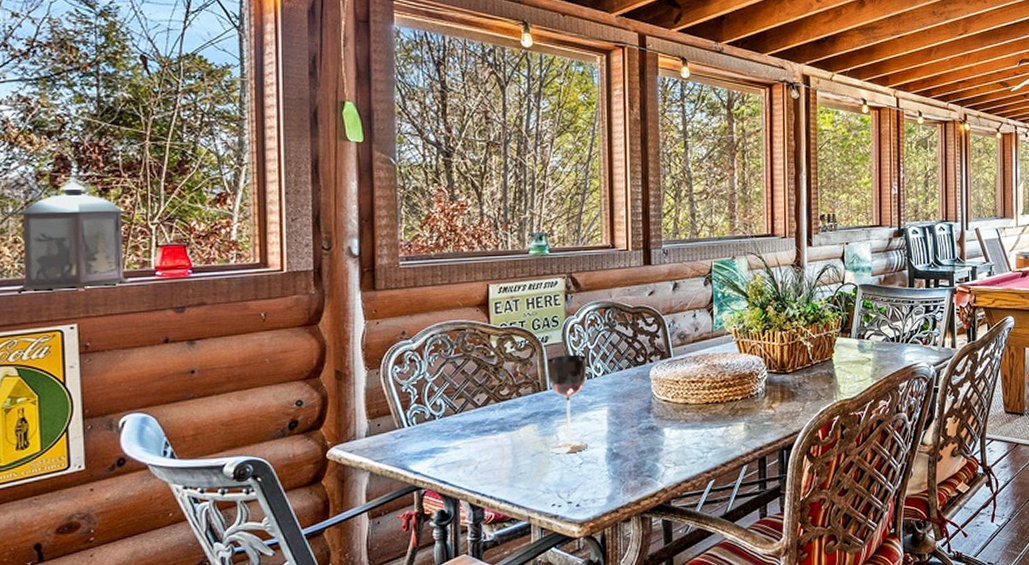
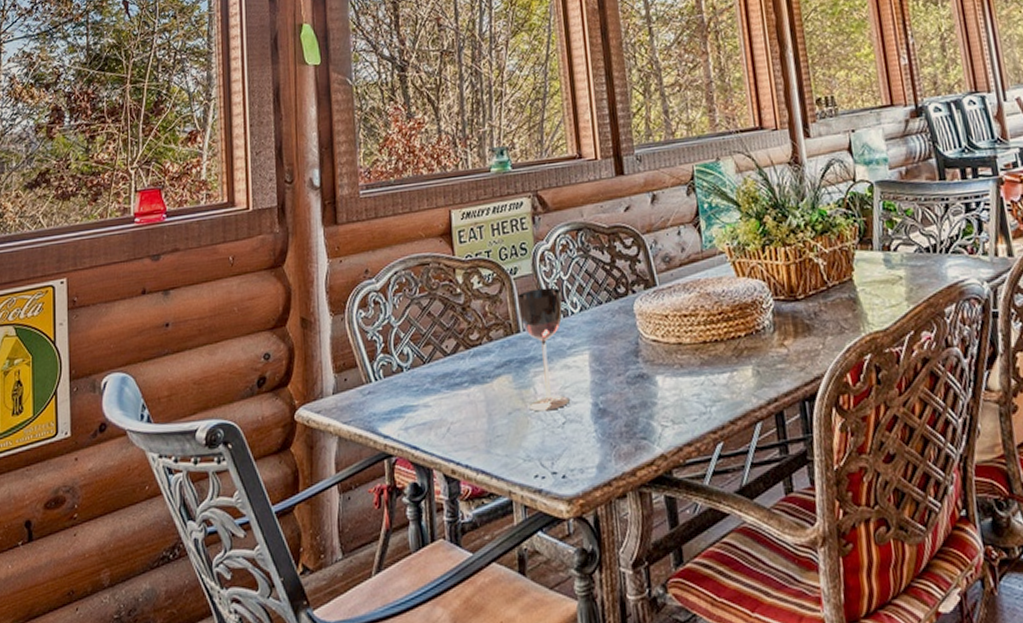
lantern: present [15,177,131,292] -> none [17,127,113,248]

